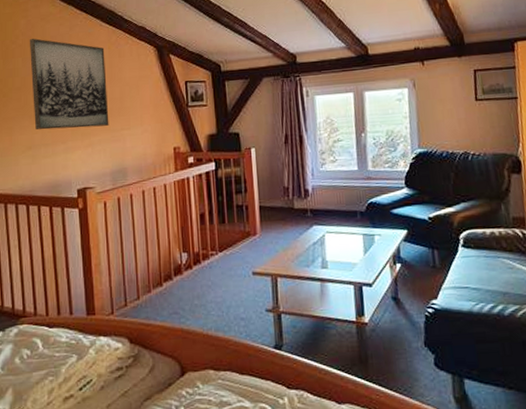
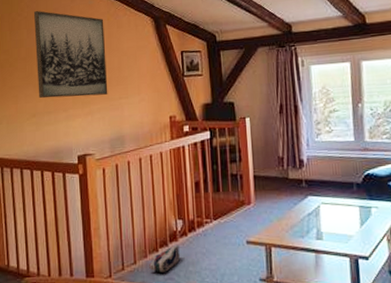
shoe: none [153,279,185,307] -> present [149,245,180,272]

